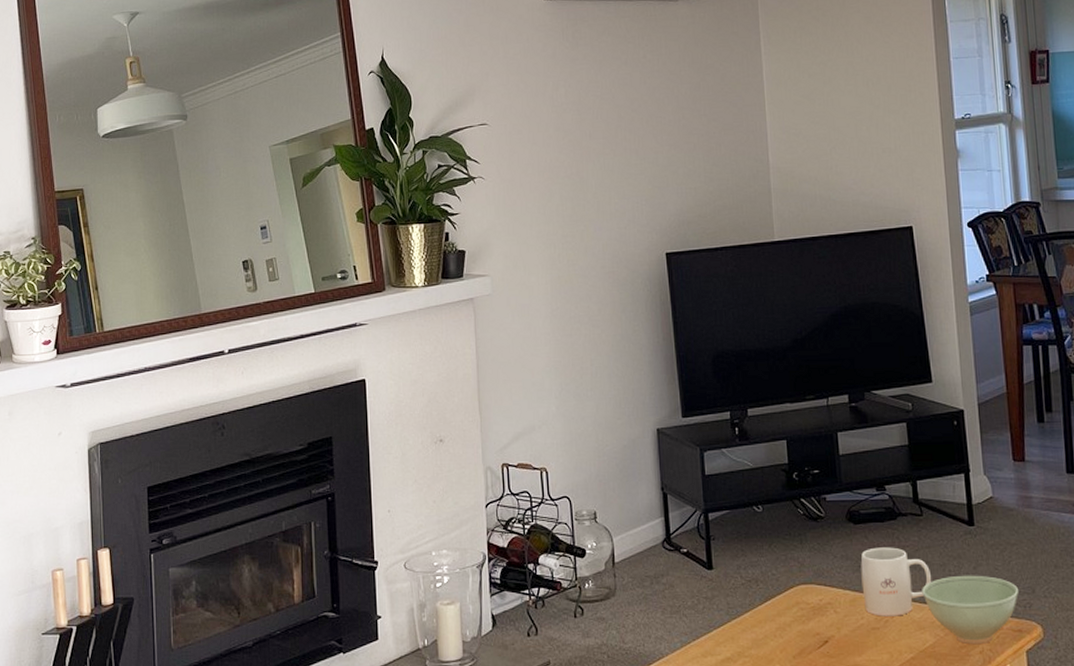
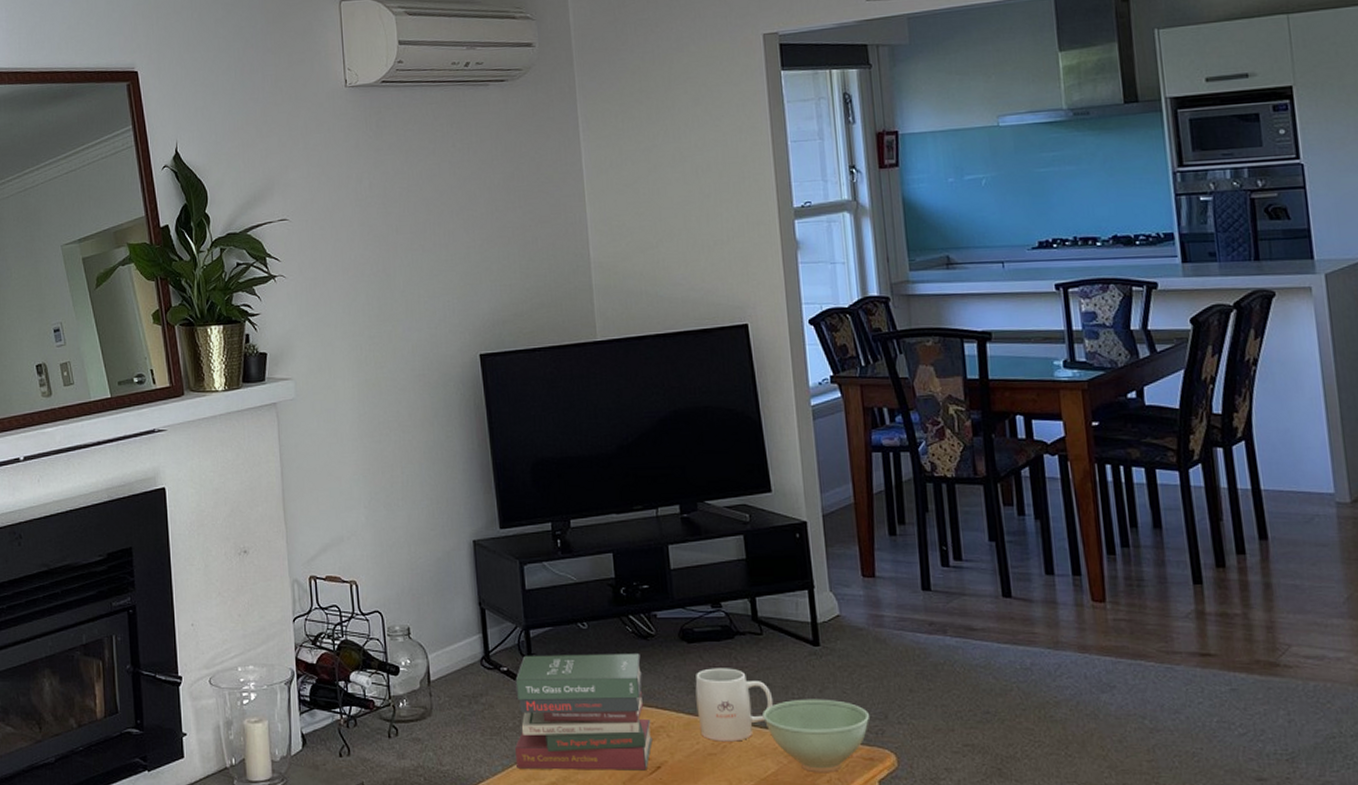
books: none [692,535,821,645] -> present [514,654,653,771]

